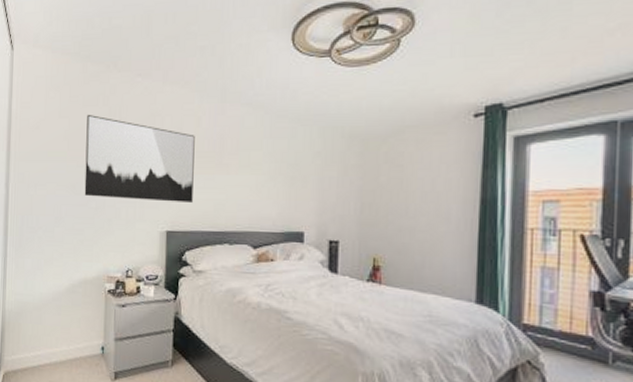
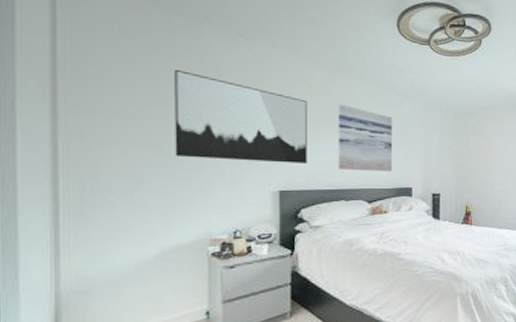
wall art: none [222,136,283,212] -> present [338,104,393,172]

